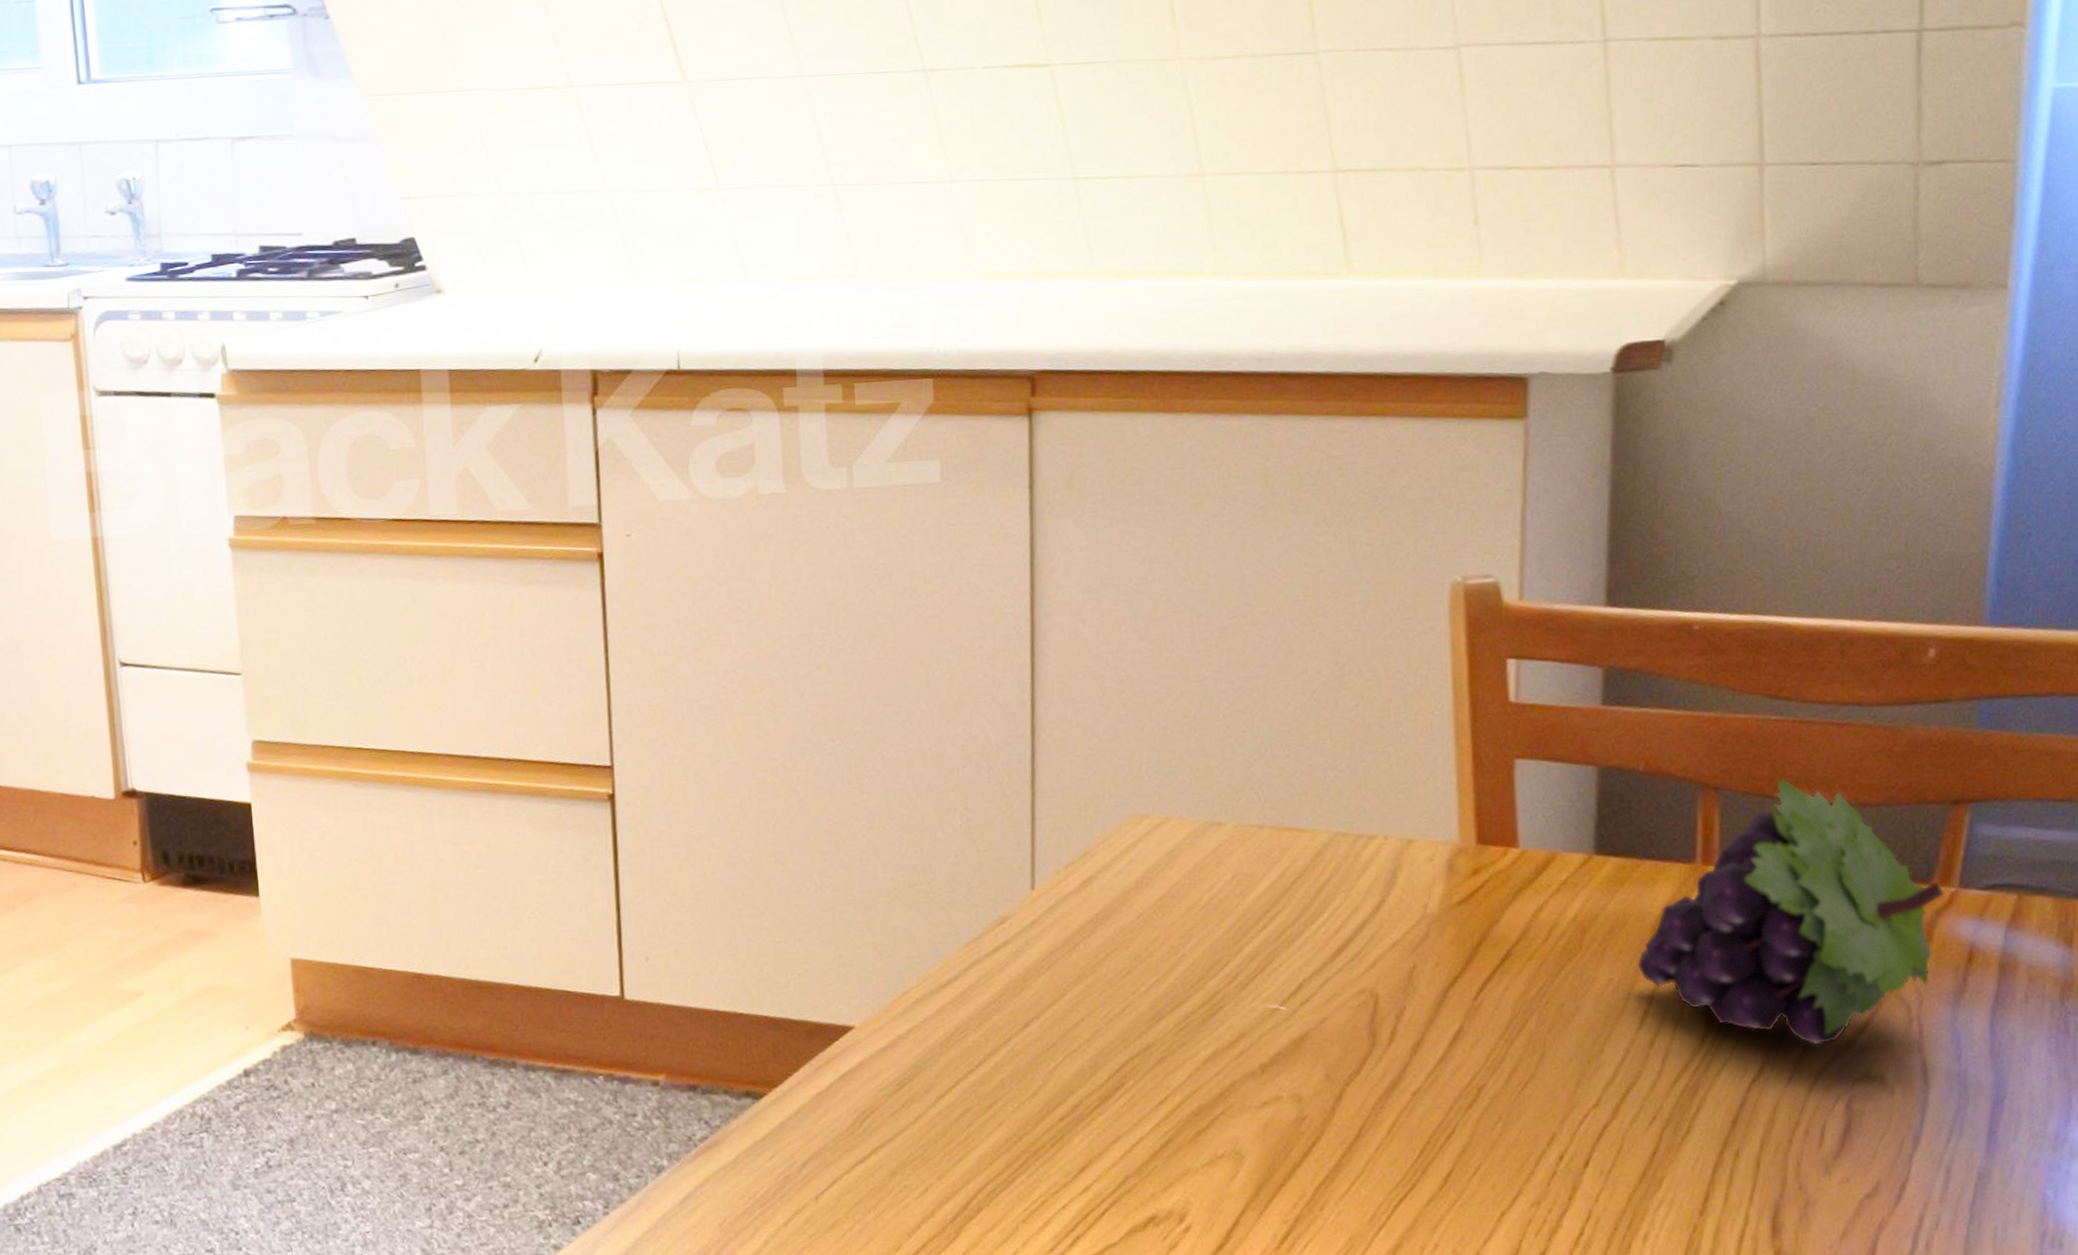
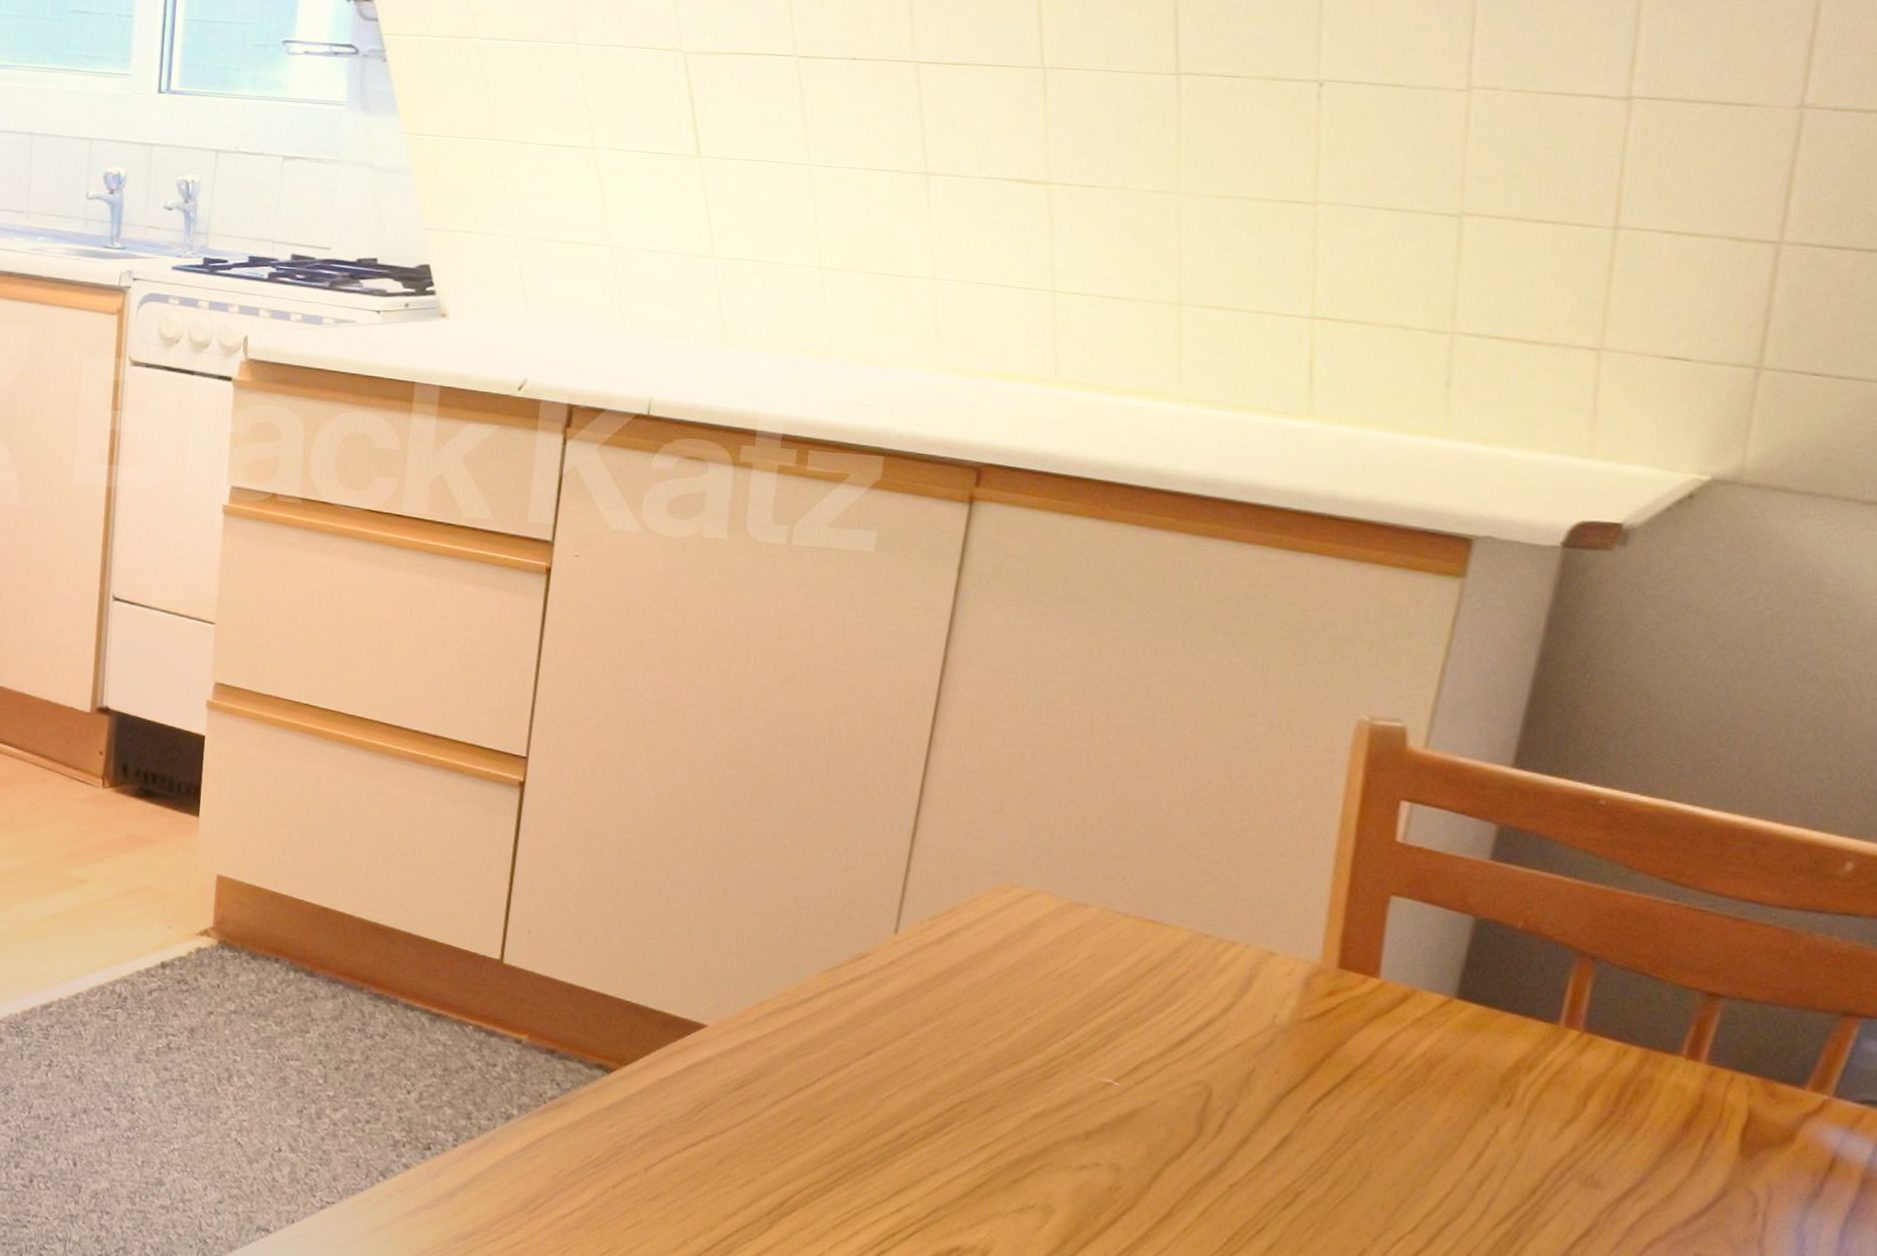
fruit: present [1637,778,1945,1046] -> none [1479,959,1817,1219]

